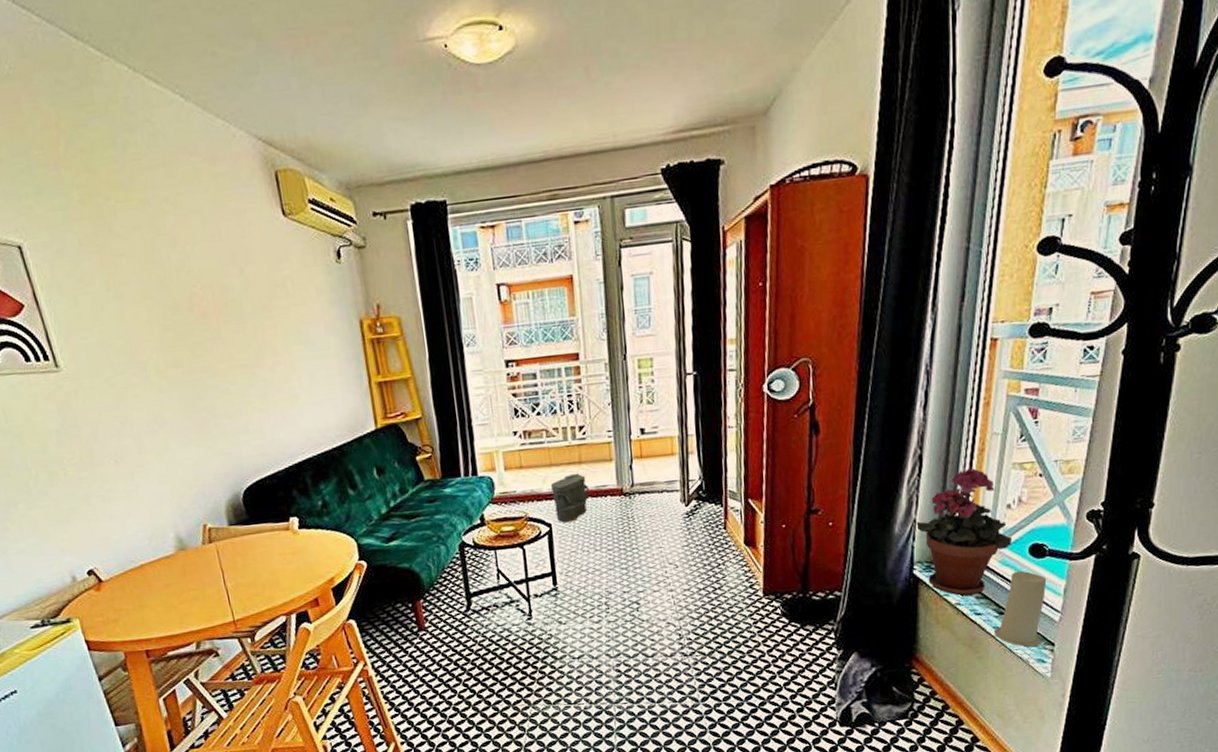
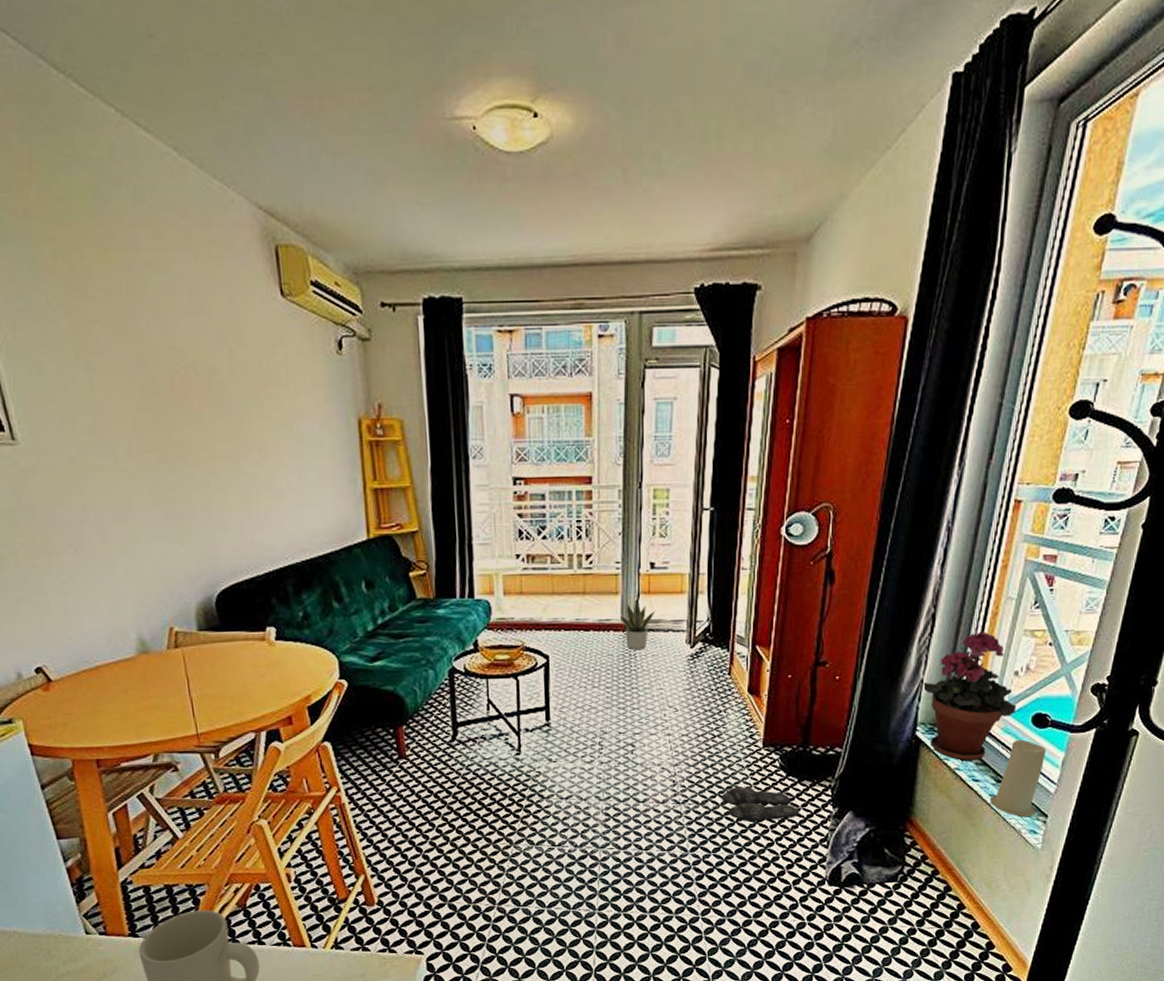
bag: present [551,473,590,522] -> none [552,604,593,655]
potted plant: none [616,465,648,513] -> present [621,600,655,651]
slippers: none [727,635,804,669] -> present [721,786,799,821]

